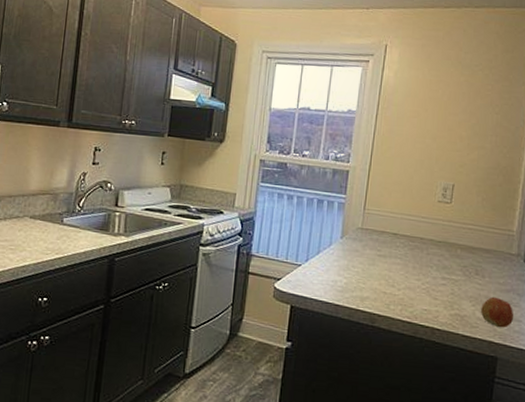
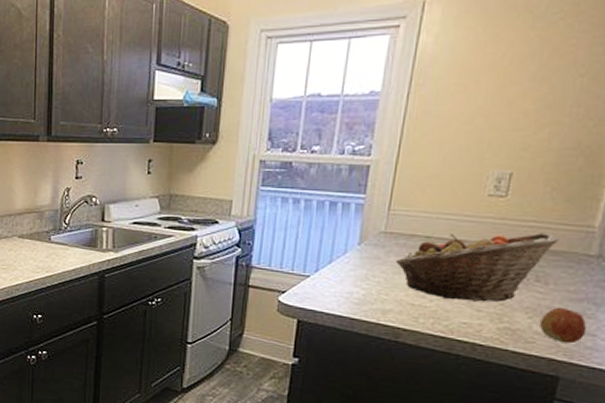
fruit basket: none [371,232,490,292] -> present [396,233,560,302]

